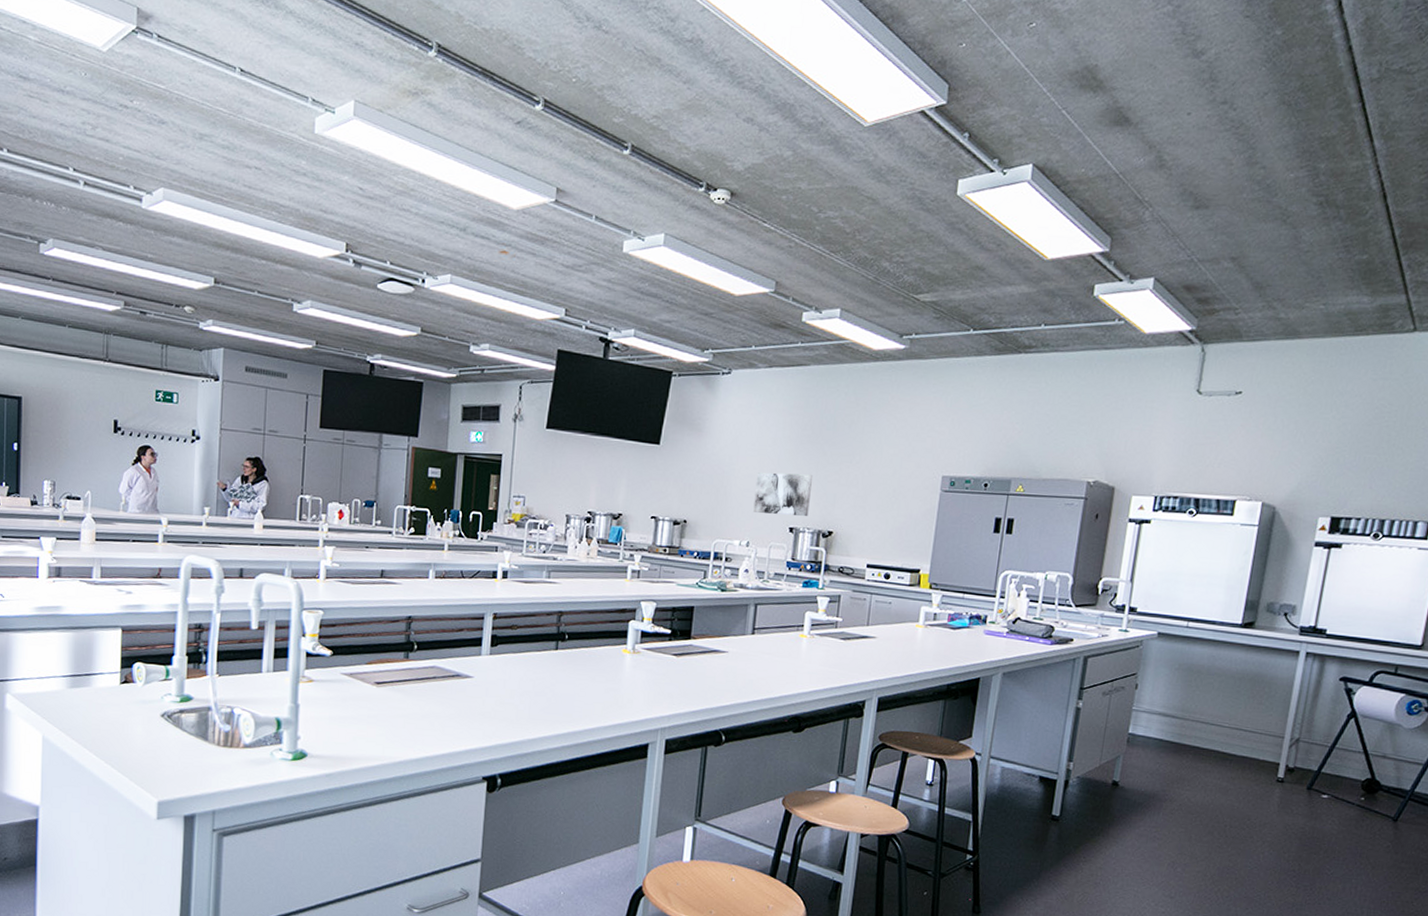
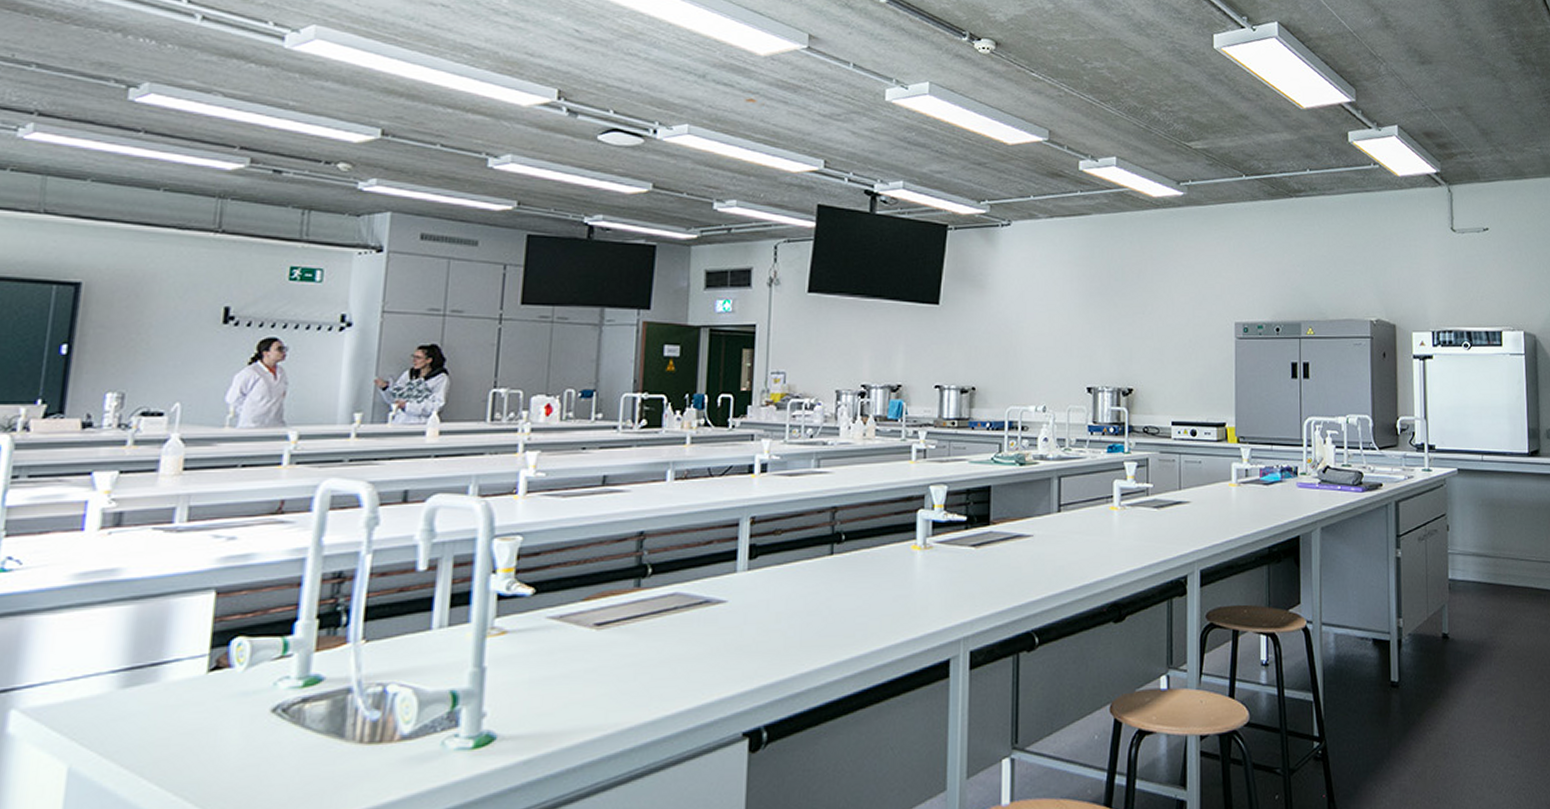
wall art: present [753,472,812,516] -> none [1047,328,1106,374]

